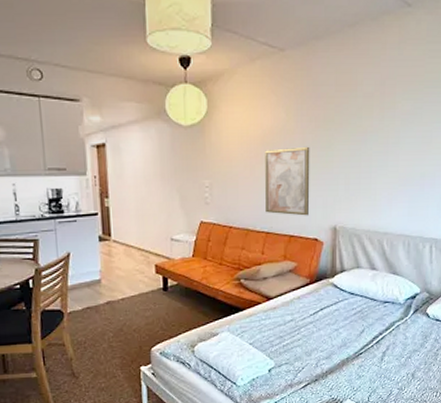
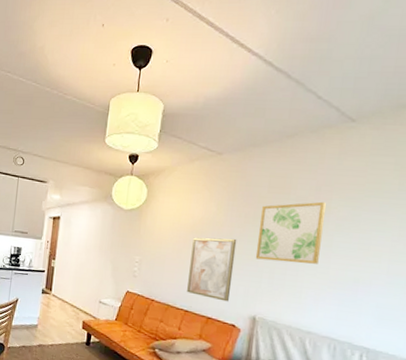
wall art: none [330,96,392,166] -> present [255,201,327,264]

